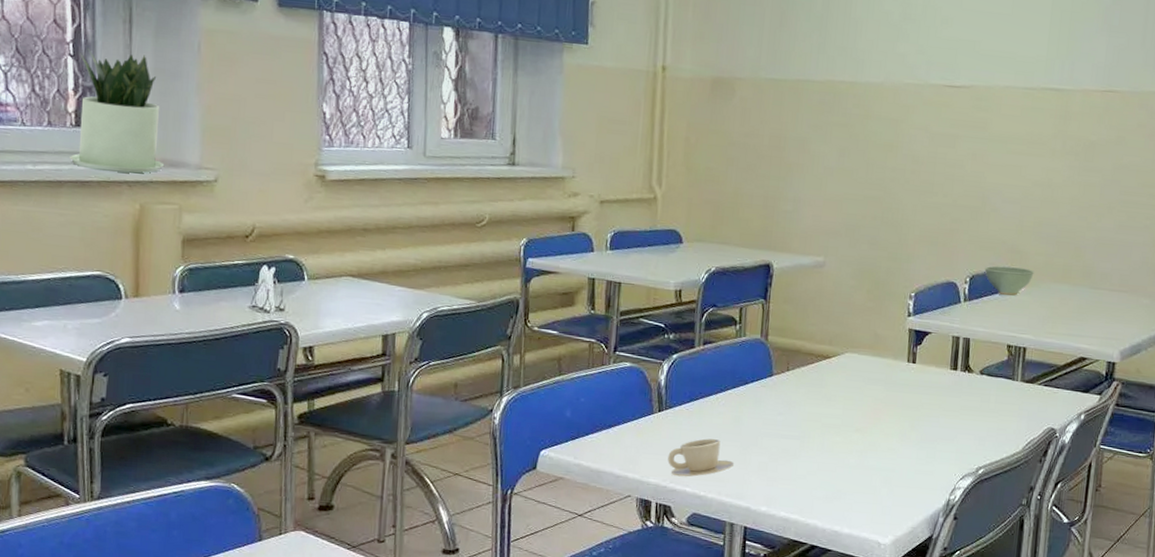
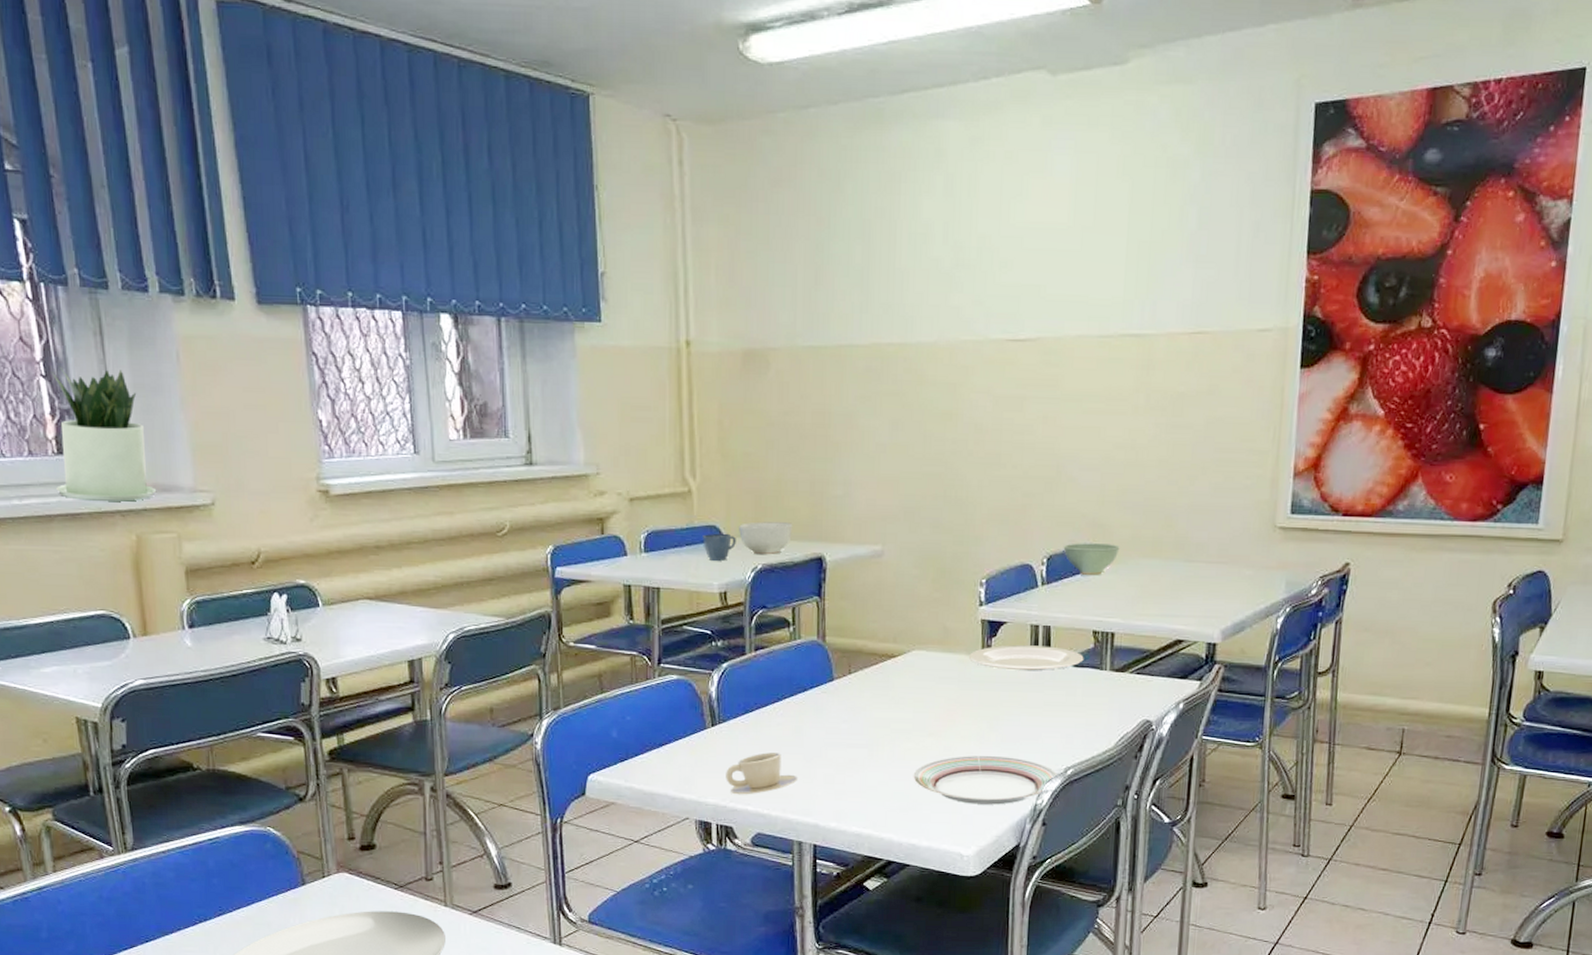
cup: none [663,237,694,262] -> present [703,533,736,561]
bowl: none [697,229,746,259] -> present [739,521,793,555]
plate: none [839,451,971,499] -> present [913,756,1059,805]
plate: none [896,353,998,378] -> present [969,645,1084,671]

